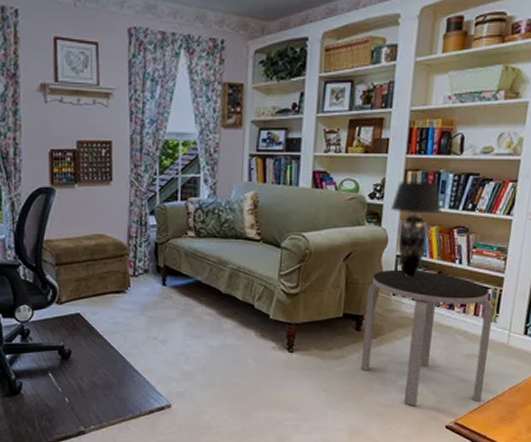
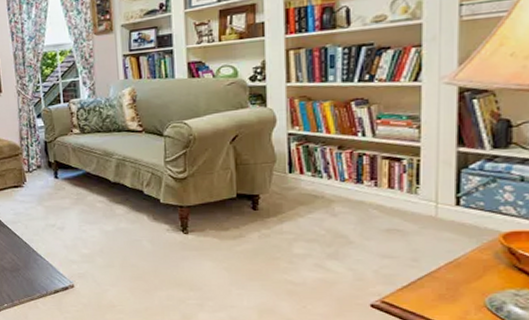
side table: present [361,269,494,407] -> none [260,146,411,285]
table lamp: present [391,181,442,276] -> none [276,57,333,153]

